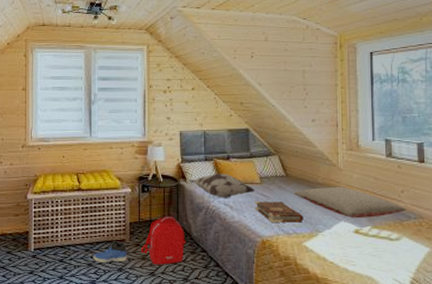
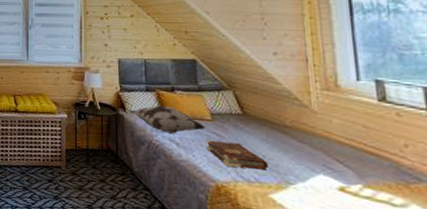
sneaker: present [93,240,127,262] -> none [29,165,63,190]
backpack: present [140,216,186,265] -> none [77,146,126,199]
pillow: present [294,186,406,218] -> none [255,131,414,175]

